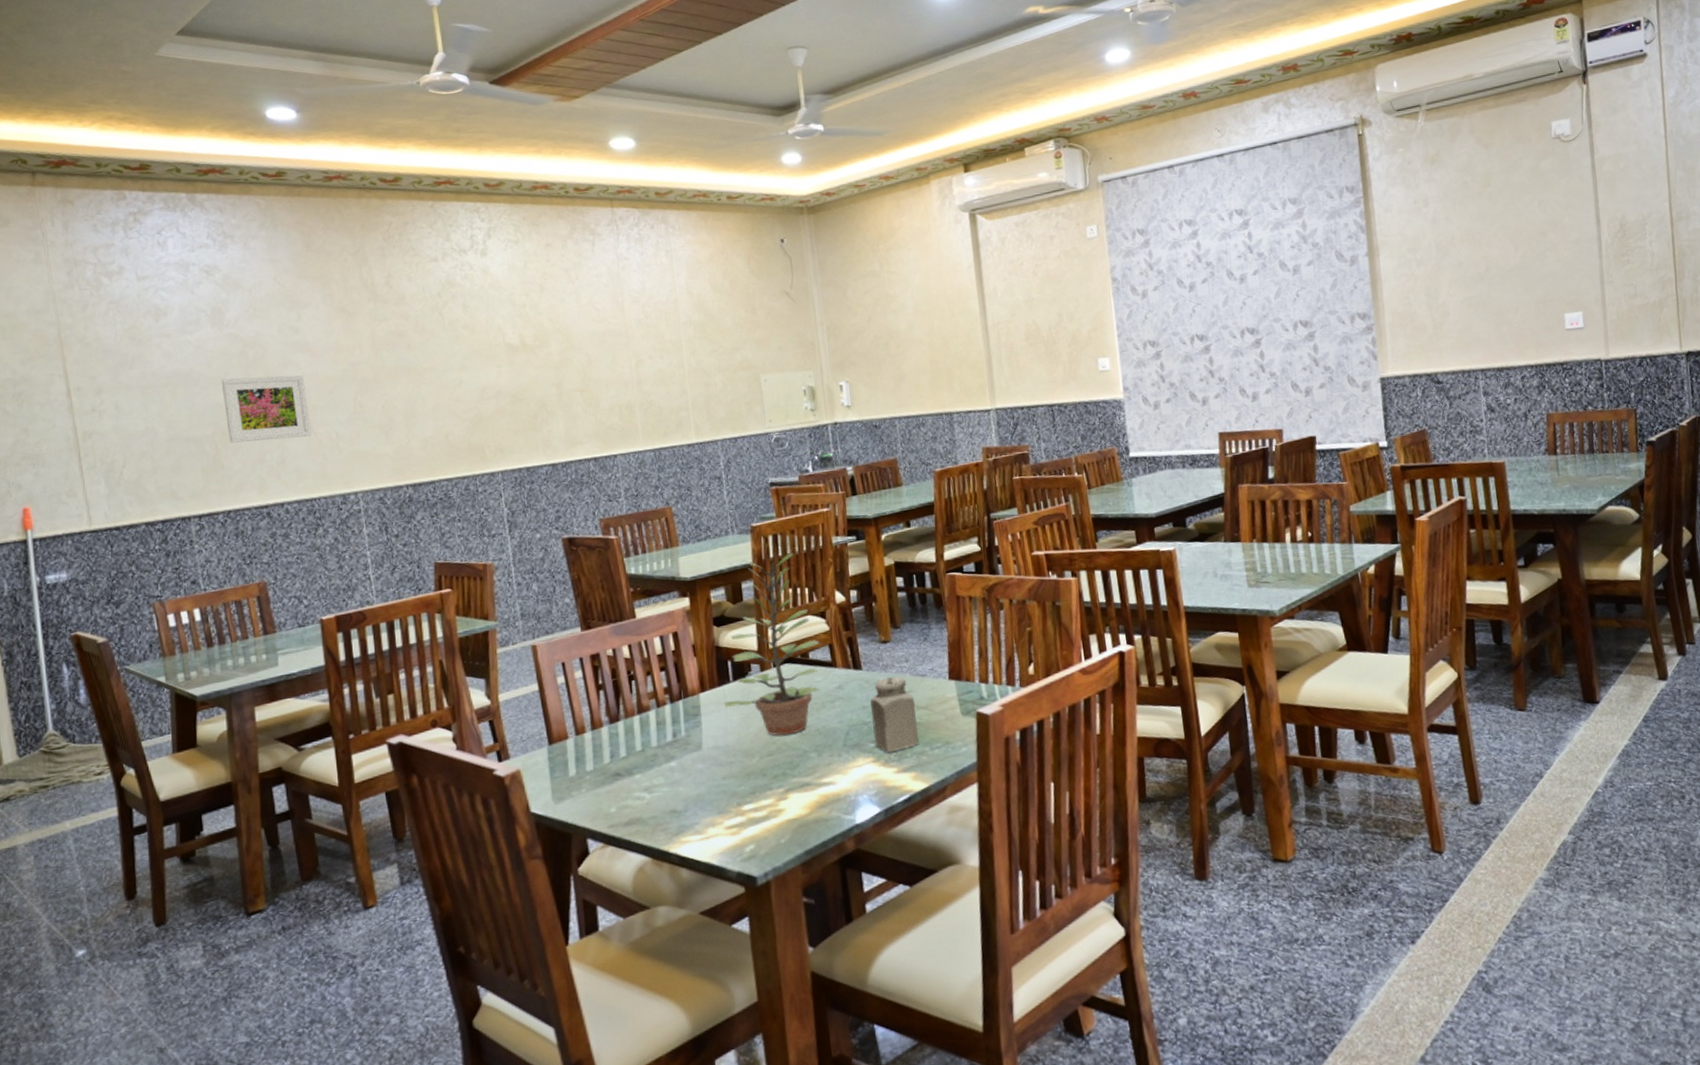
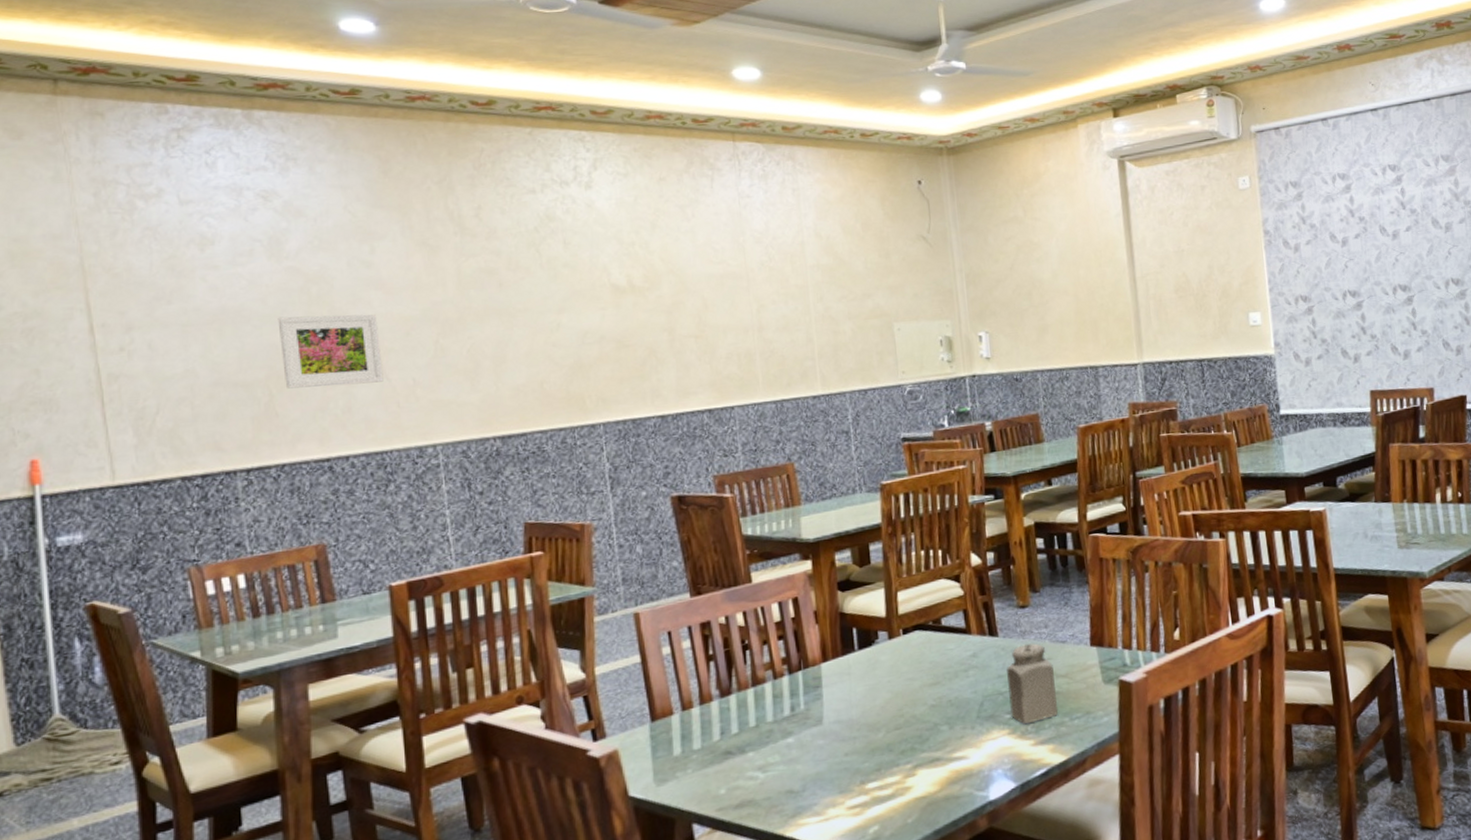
plant: present [724,553,820,736] -> none [848,513,953,708]

